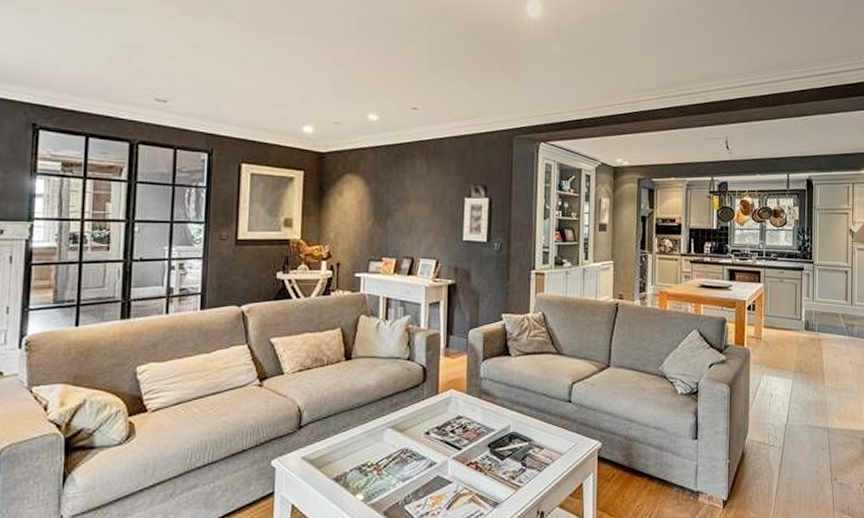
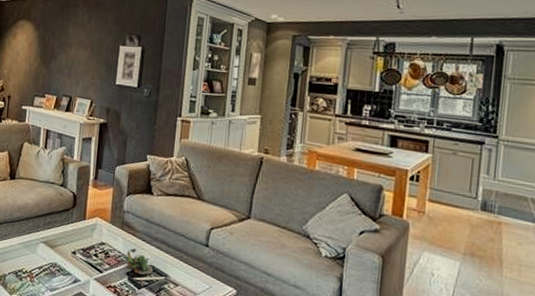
succulent plant: none [486,415,516,444] -> present [126,248,153,275]

